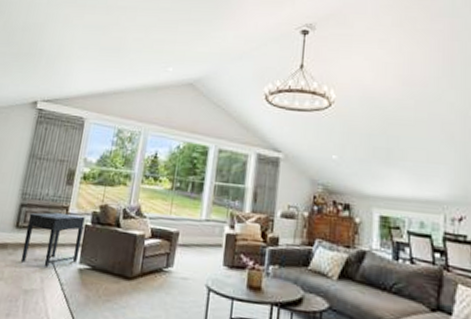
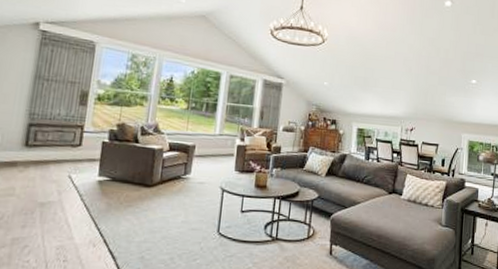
side table: present [20,212,85,267] -> none [33,131,102,181]

